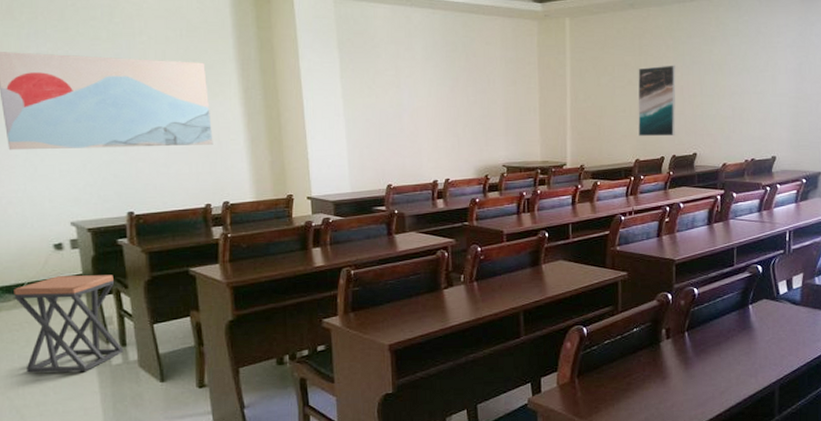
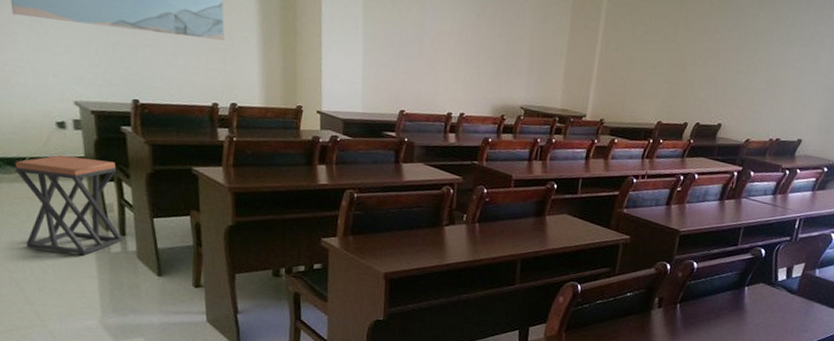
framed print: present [638,65,676,137] -> none [665,23,716,103]

